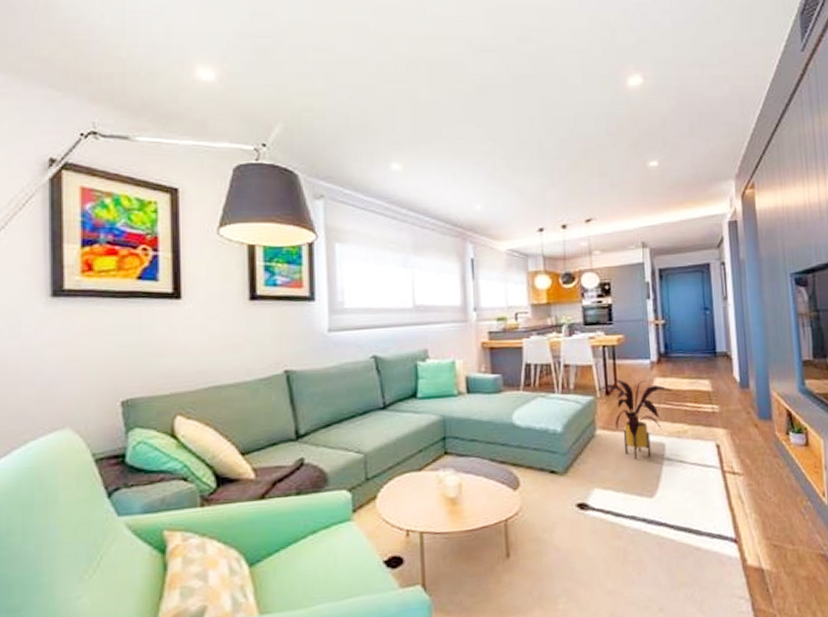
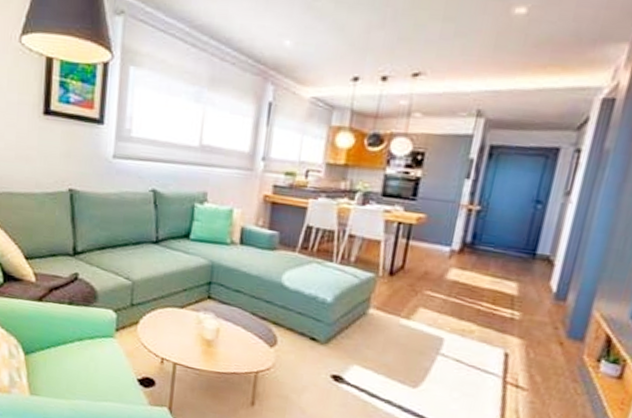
house plant: present [592,378,674,459] -> none [374,260,470,348]

